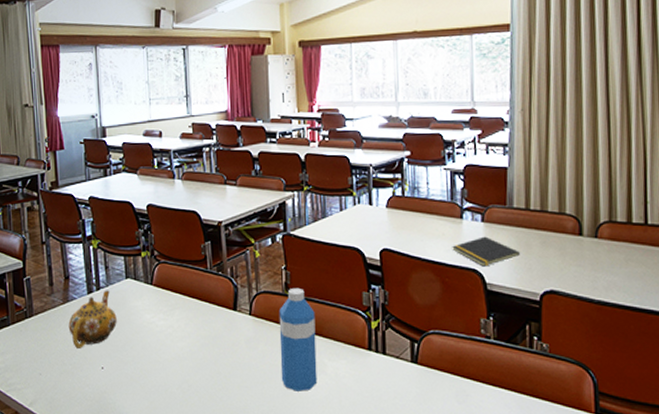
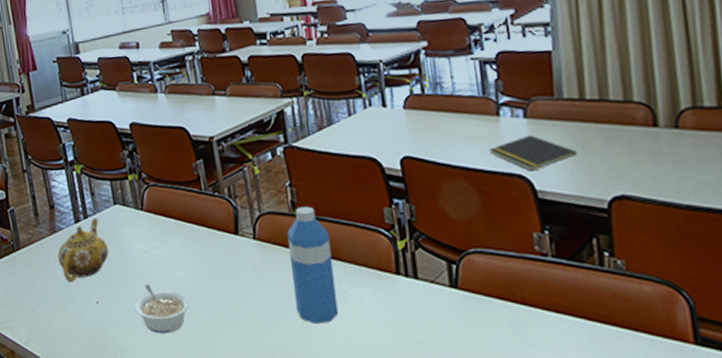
legume: none [137,353,187,398] -> present [135,284,190,333]

